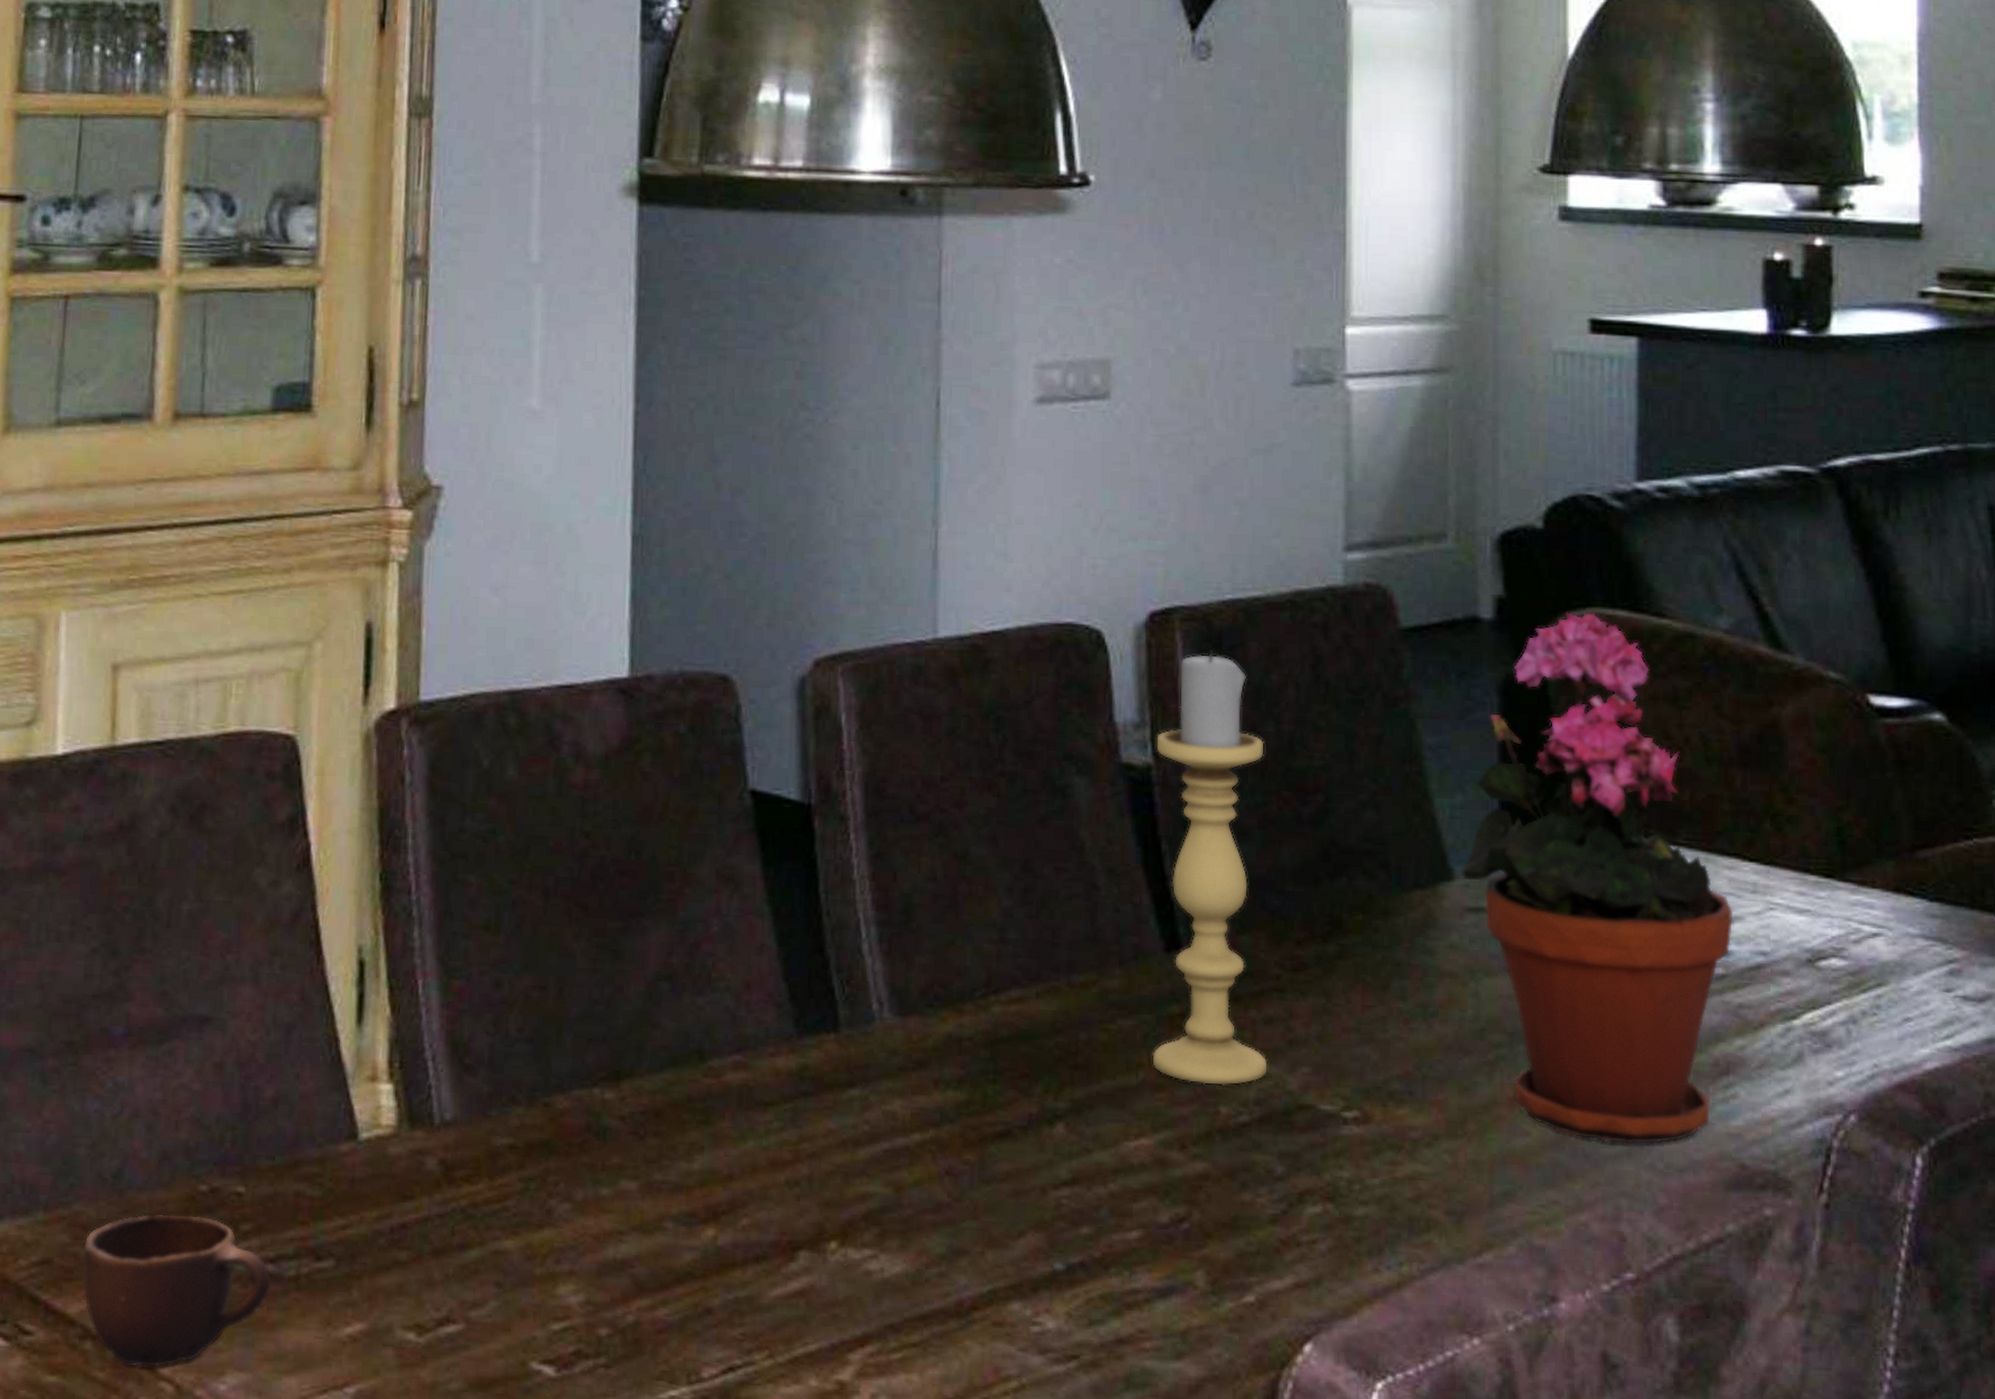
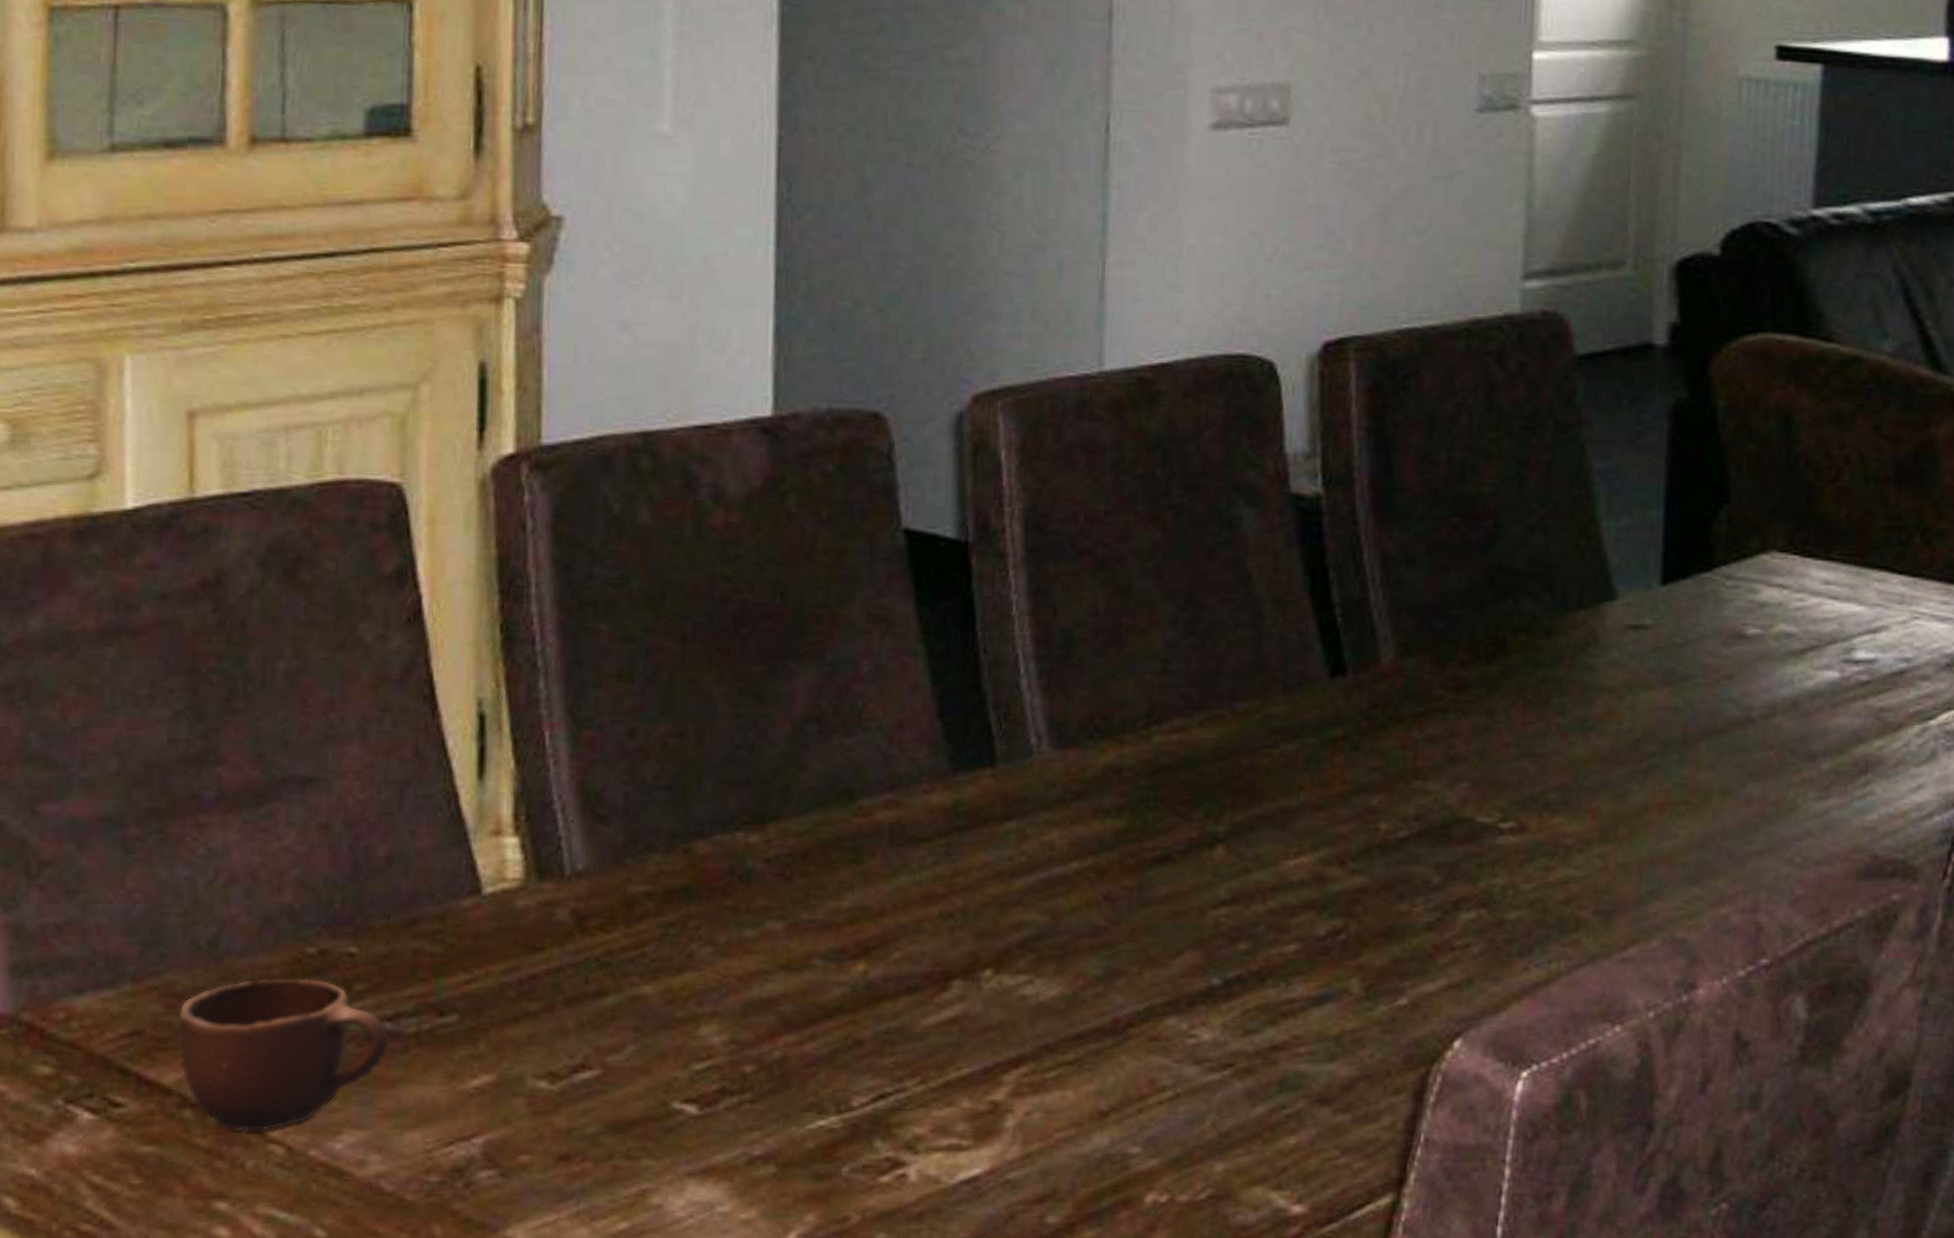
candle holder: present [1152,650,1268,1086] -> none [1313,379,1436,803]
potted plant: present [1461,612,1734,1145] -> none [1623,337,1881,842]

